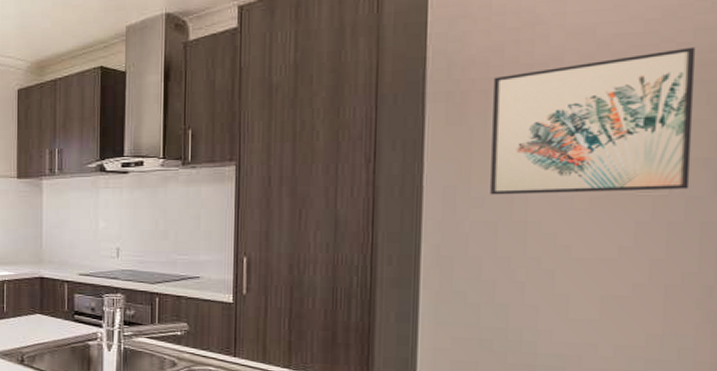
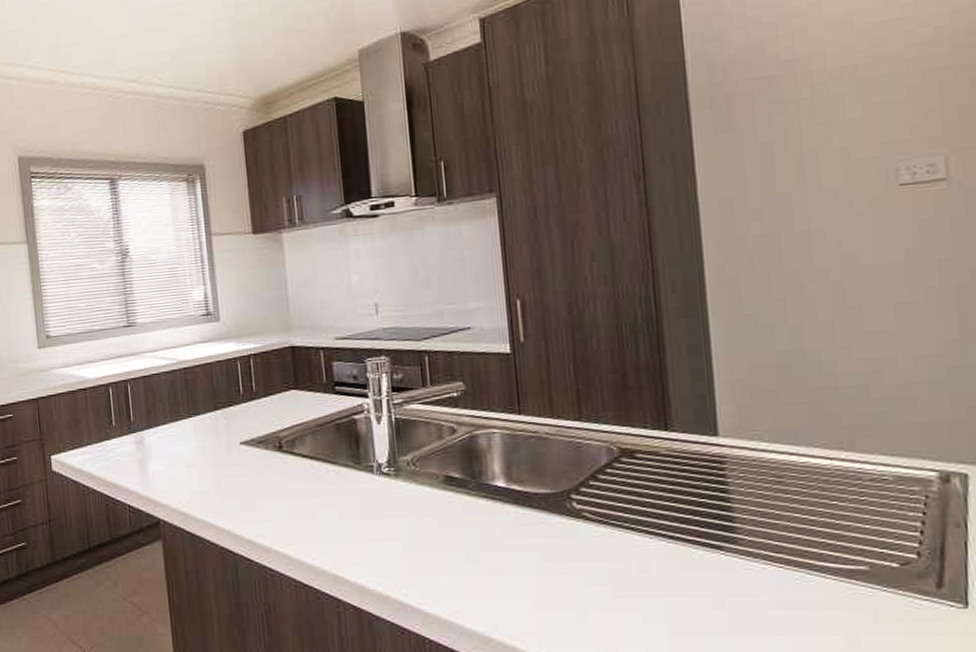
wall art: present [490,46,696,195] -> none [756,29,966,206]

